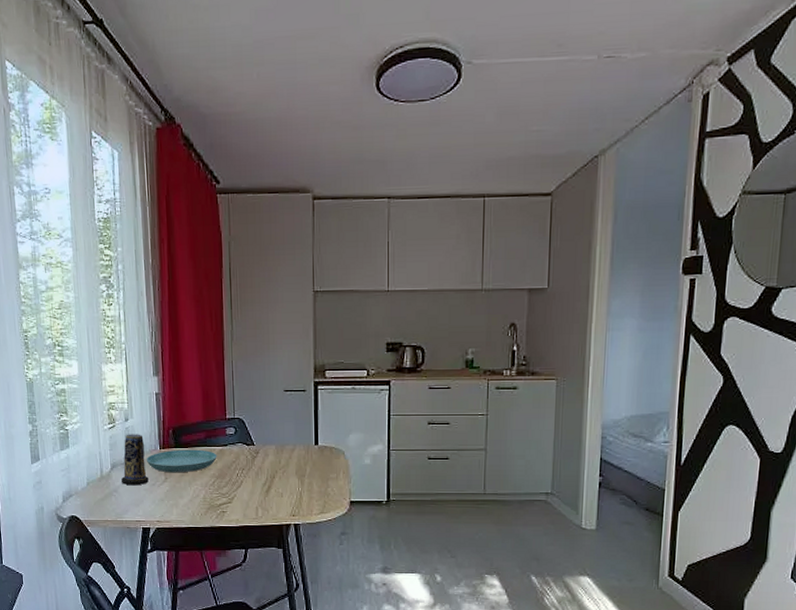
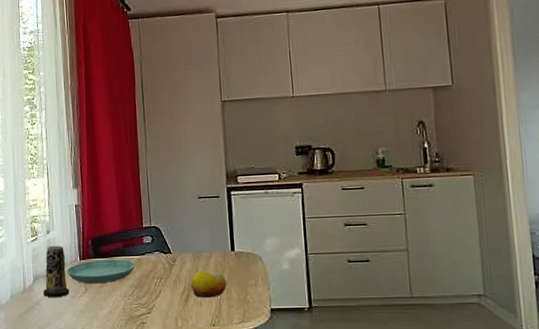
fruit: none [273,463,309,489] -> present [191,270,227,298]

